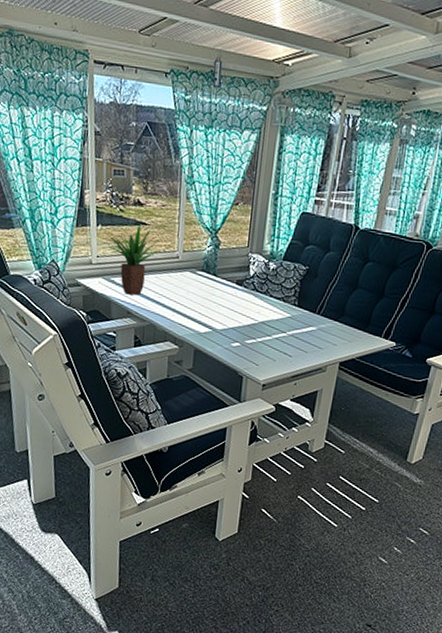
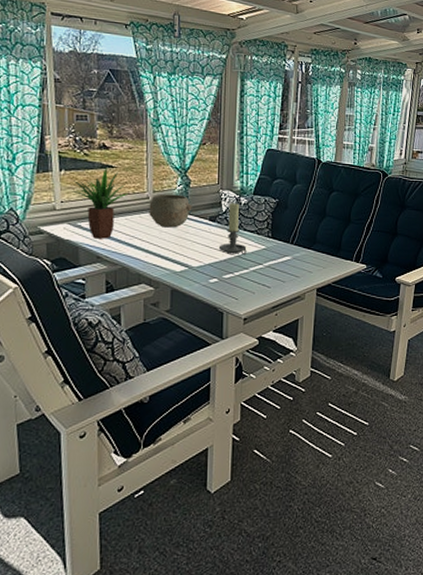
bowl: none [178,254,220,289] -> present [149,194,192,228]
candle holder: none [243,267,272,321] -> present [218,203,247,254]

